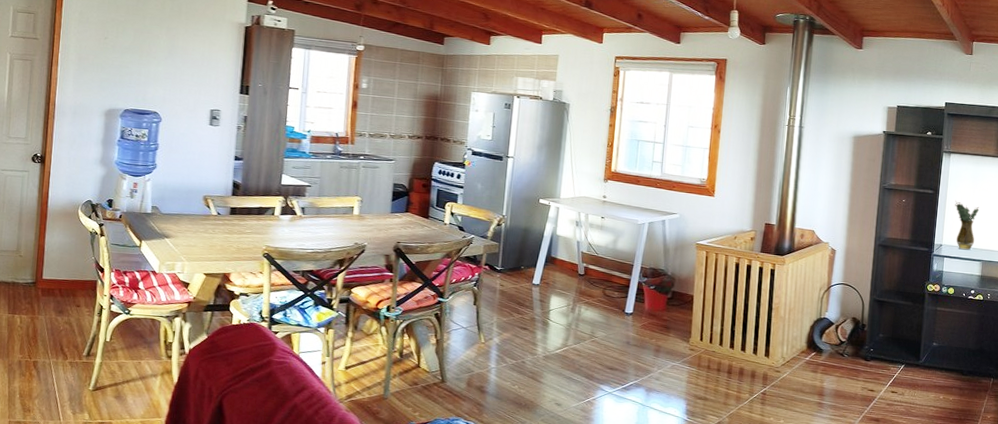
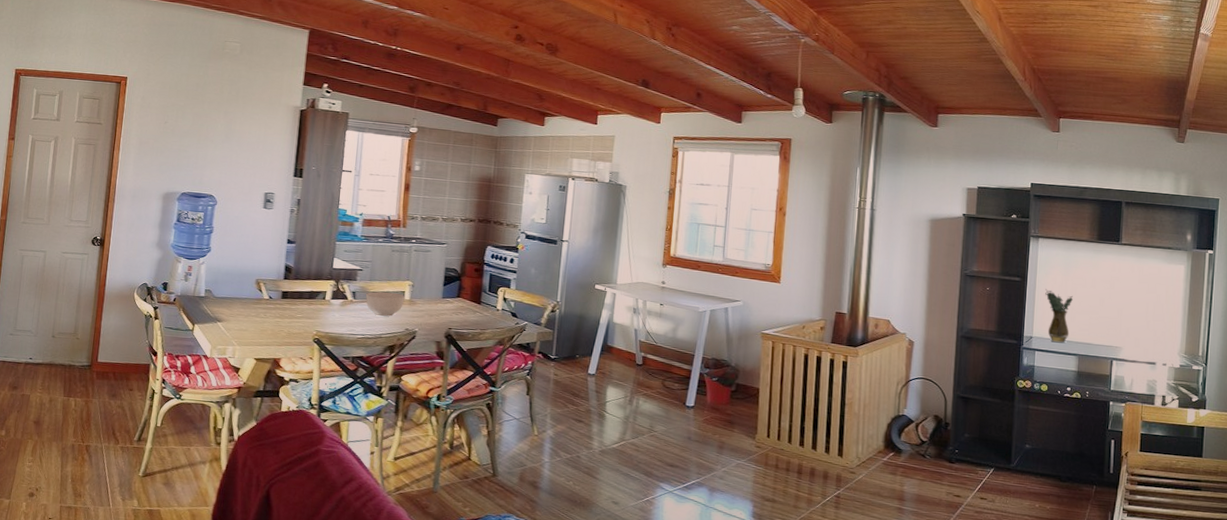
bowl: none [315,207,354,231] -> present [366,291,405,317]

